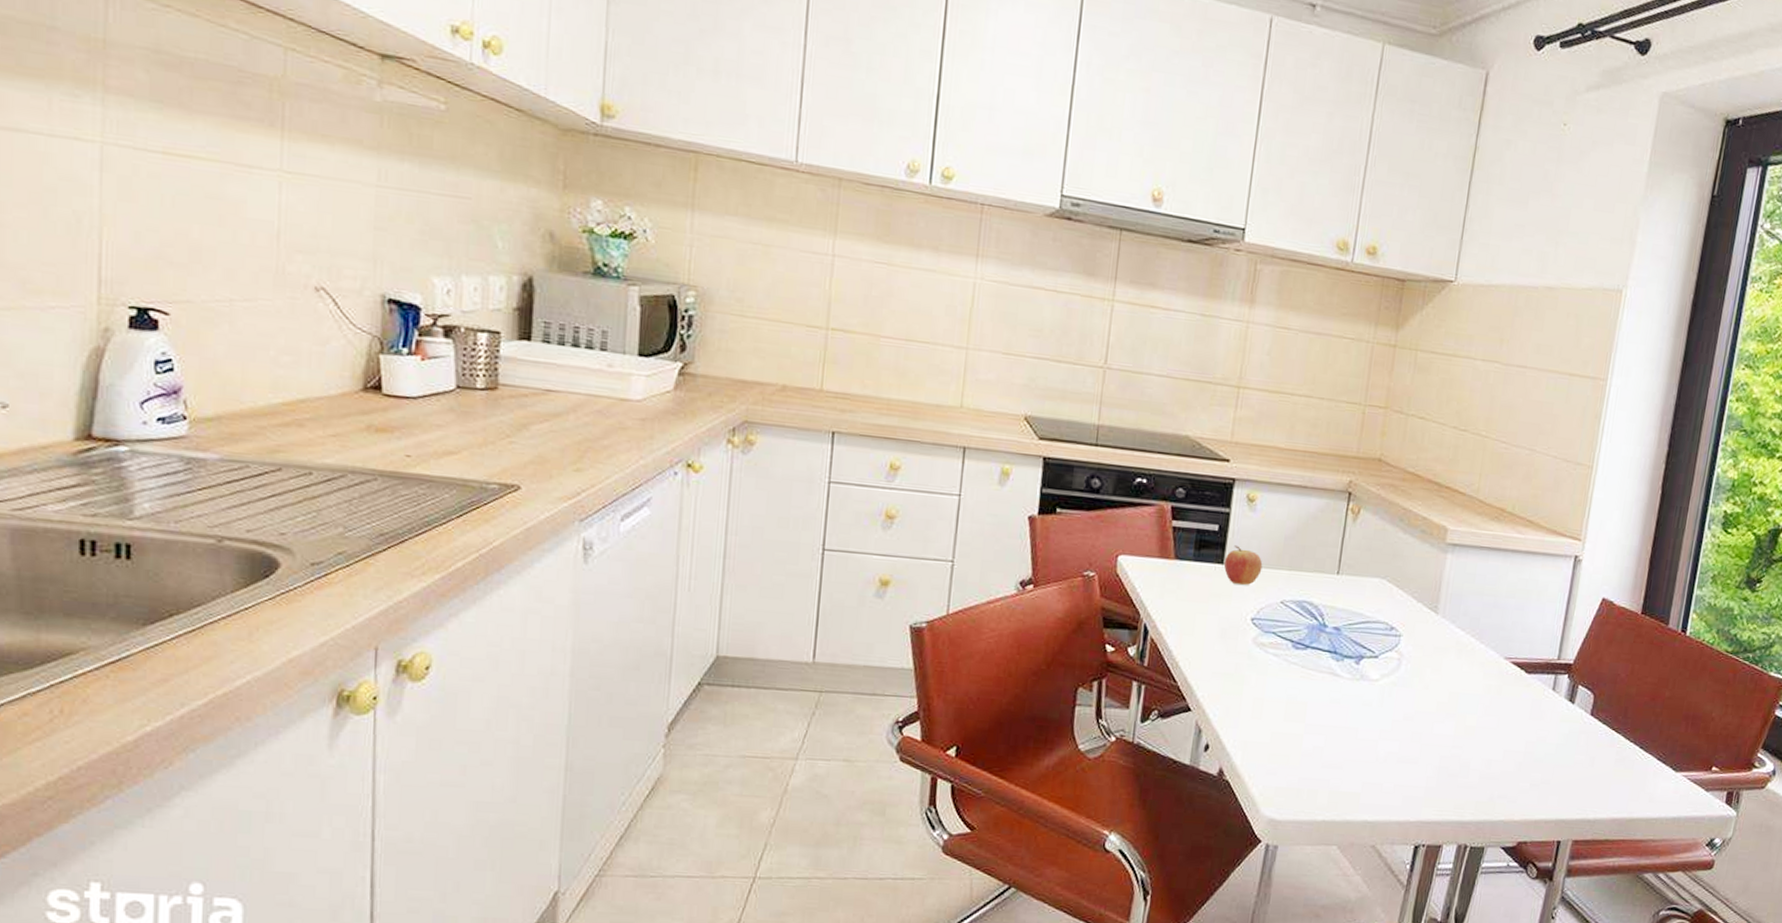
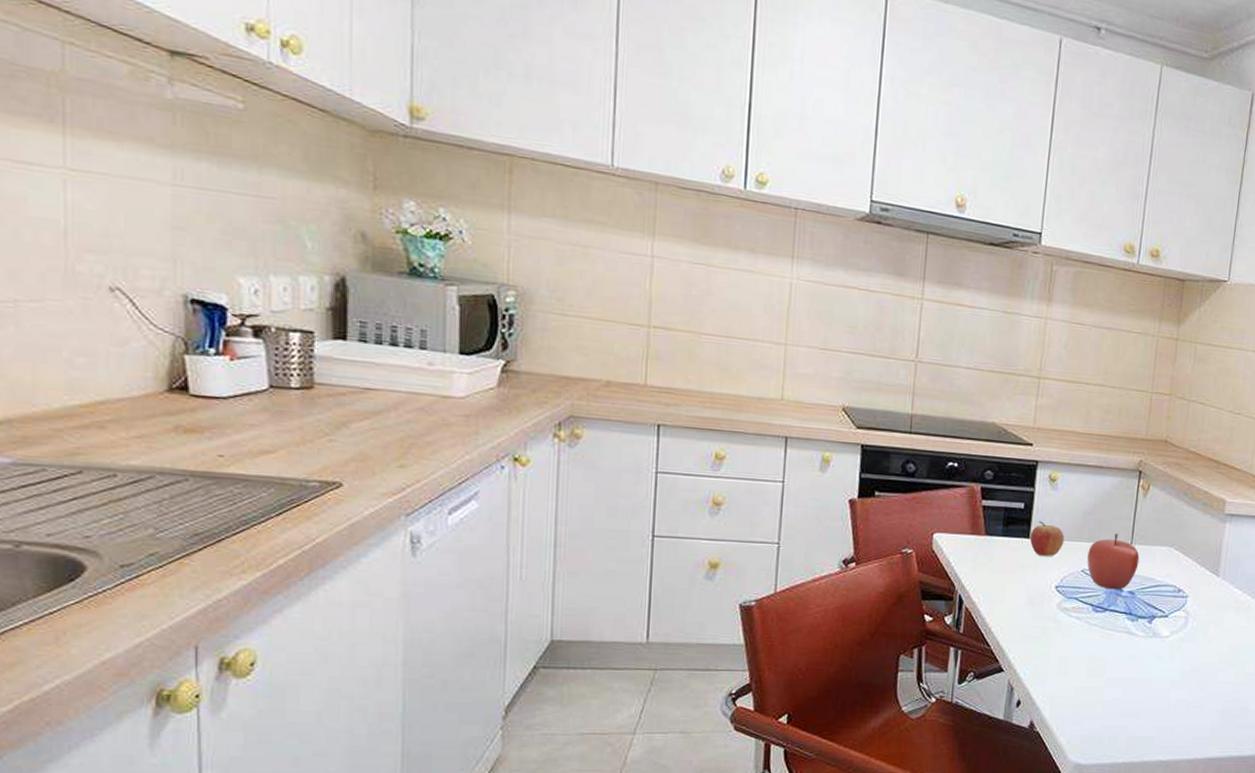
fruit: none [1287,561,1347,625] -> present [1087,533,1140,590]

